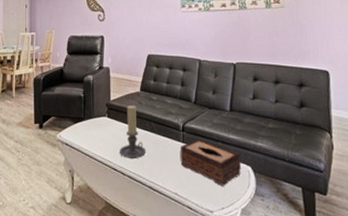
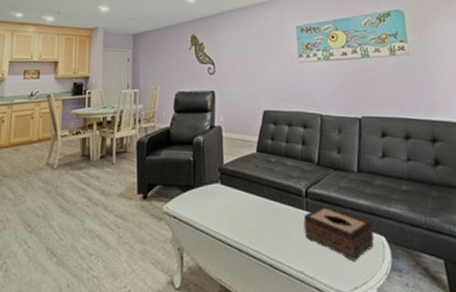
candle holder: present [120,105,147,160] -> none [235,169,266,233]

